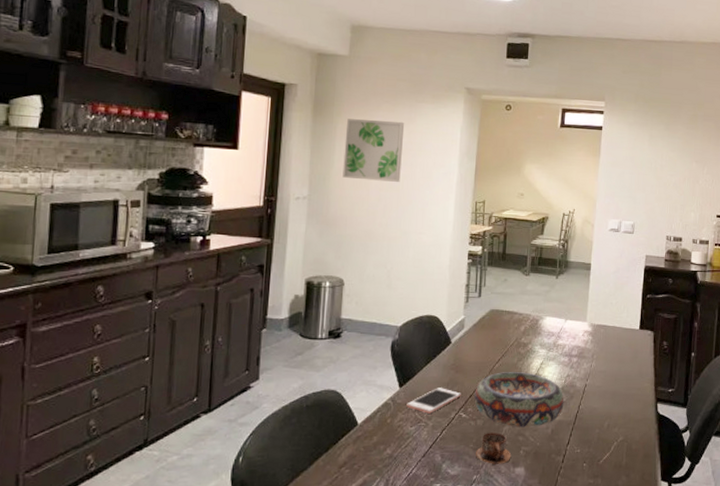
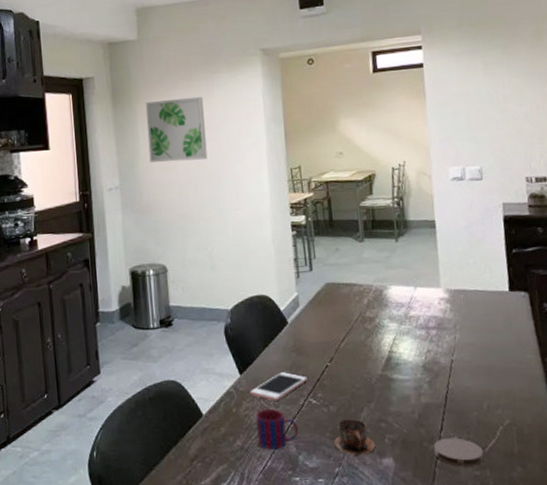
mug: none [406,421,447,458] -> present [255,409,299,450]
decorative bowl: present [474,372,564,427] -> none [322,350,429,413]
coaster: none [560,451,599,476] -> present [434,437,484,467]

